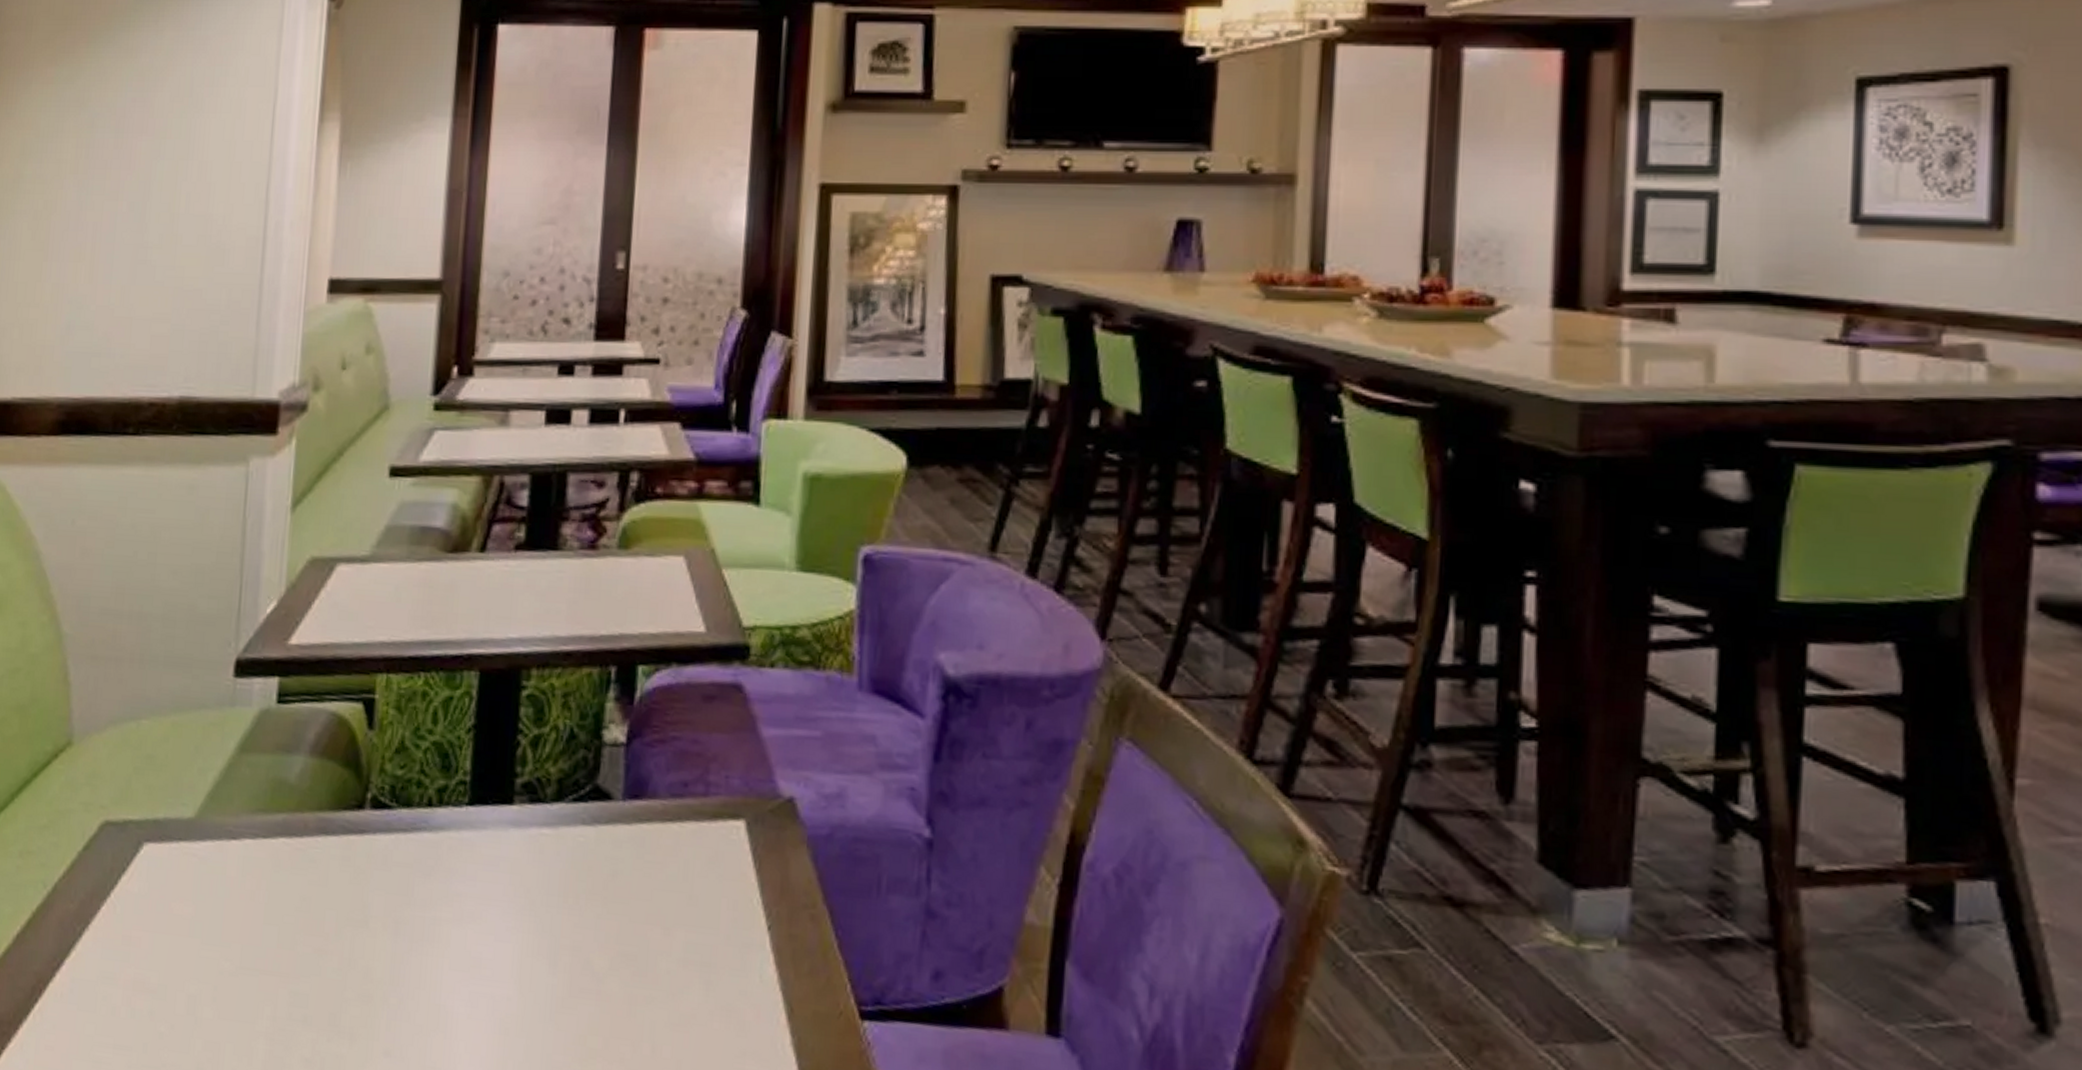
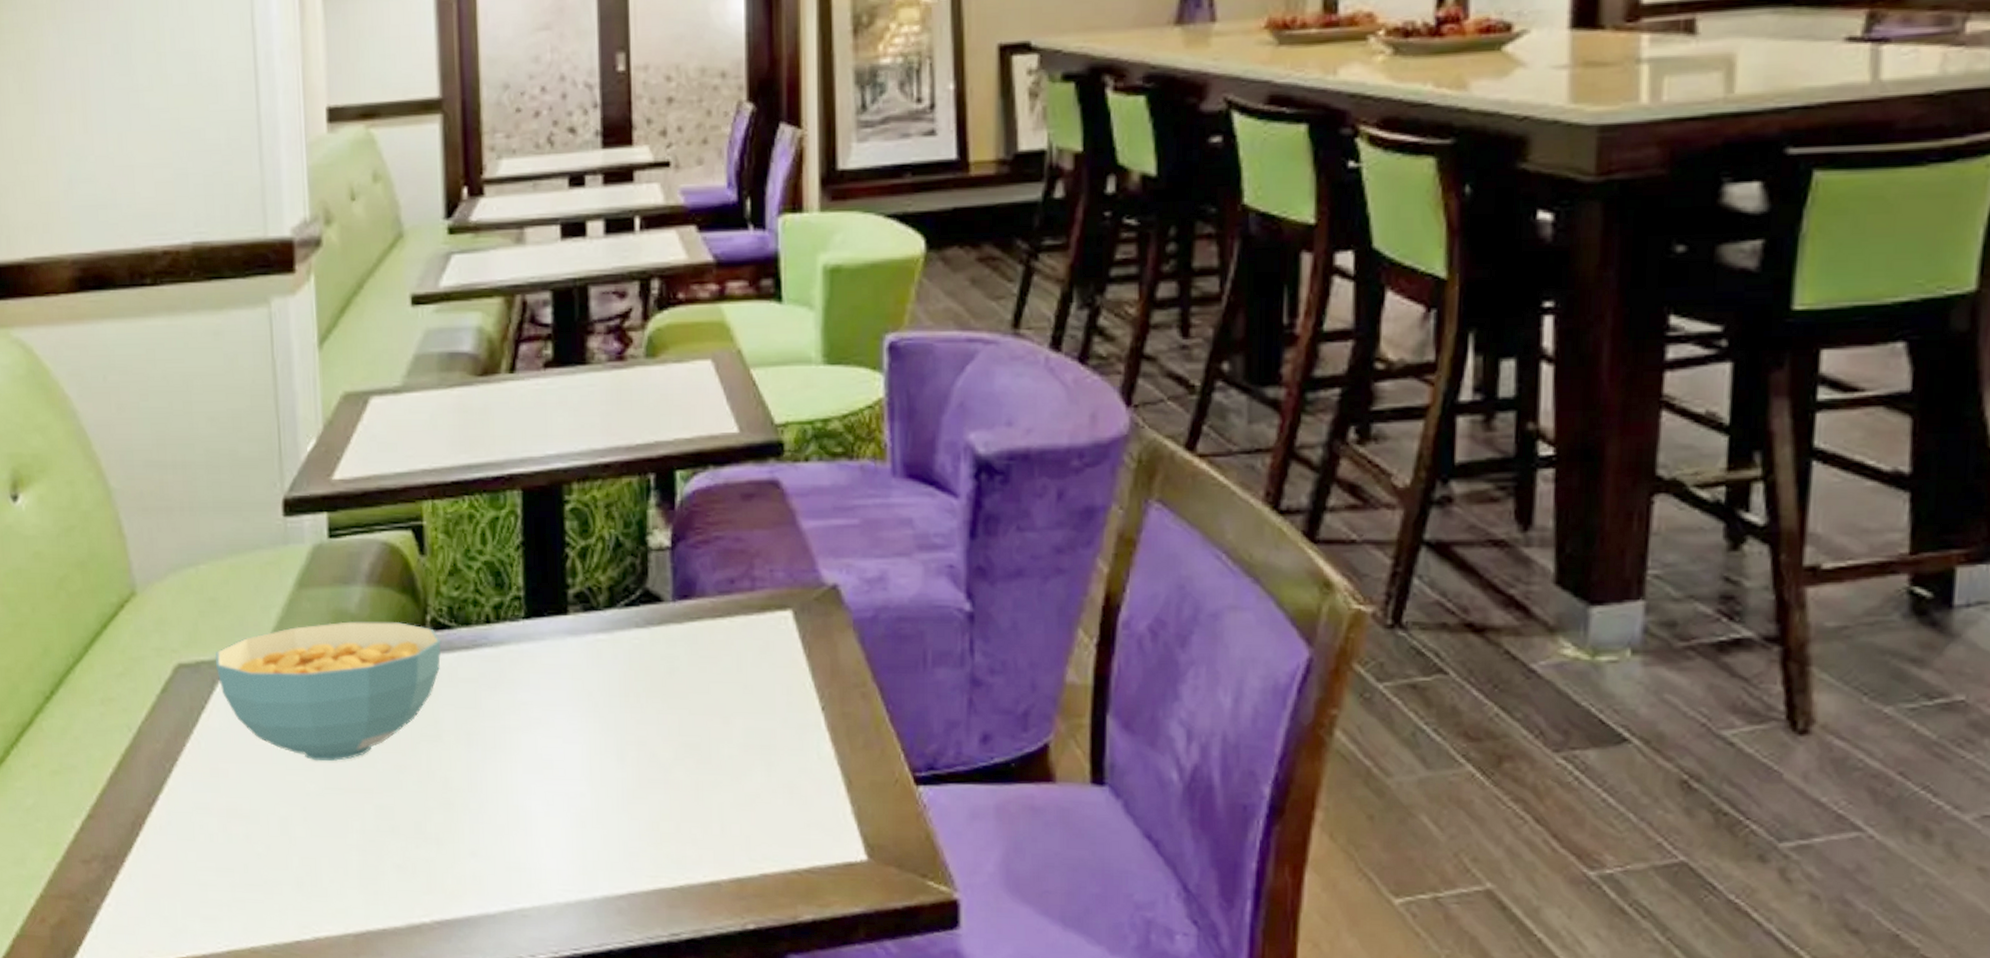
cereal bowl: none [144,791,380,940] -> present [215,621,442,762]

